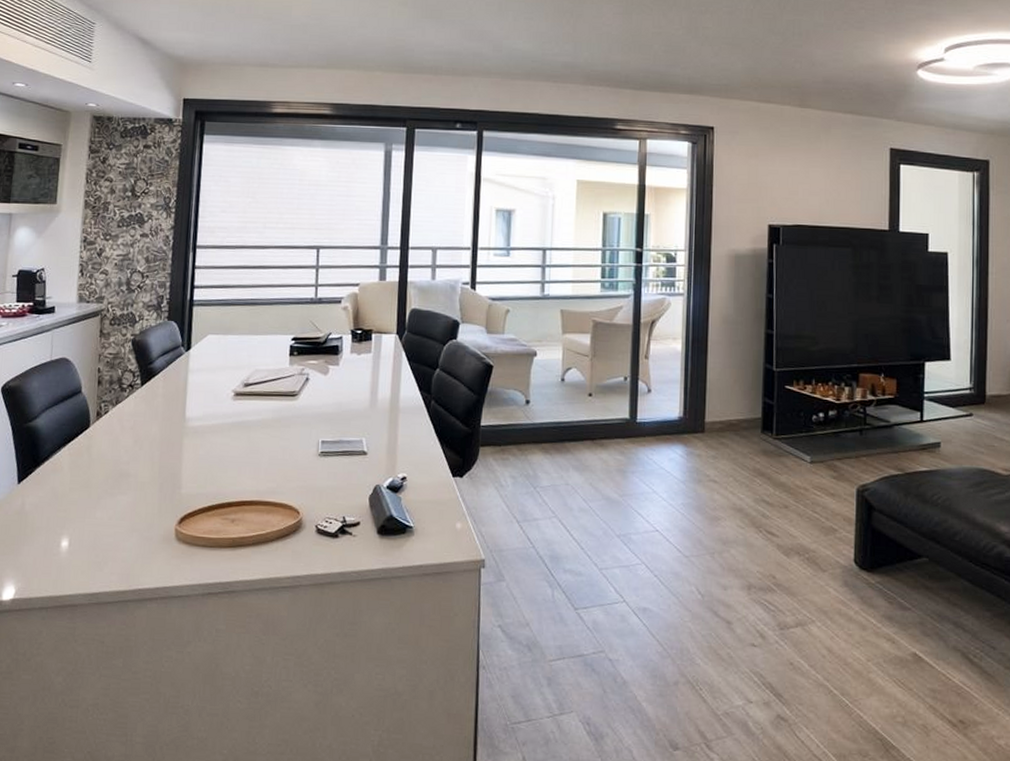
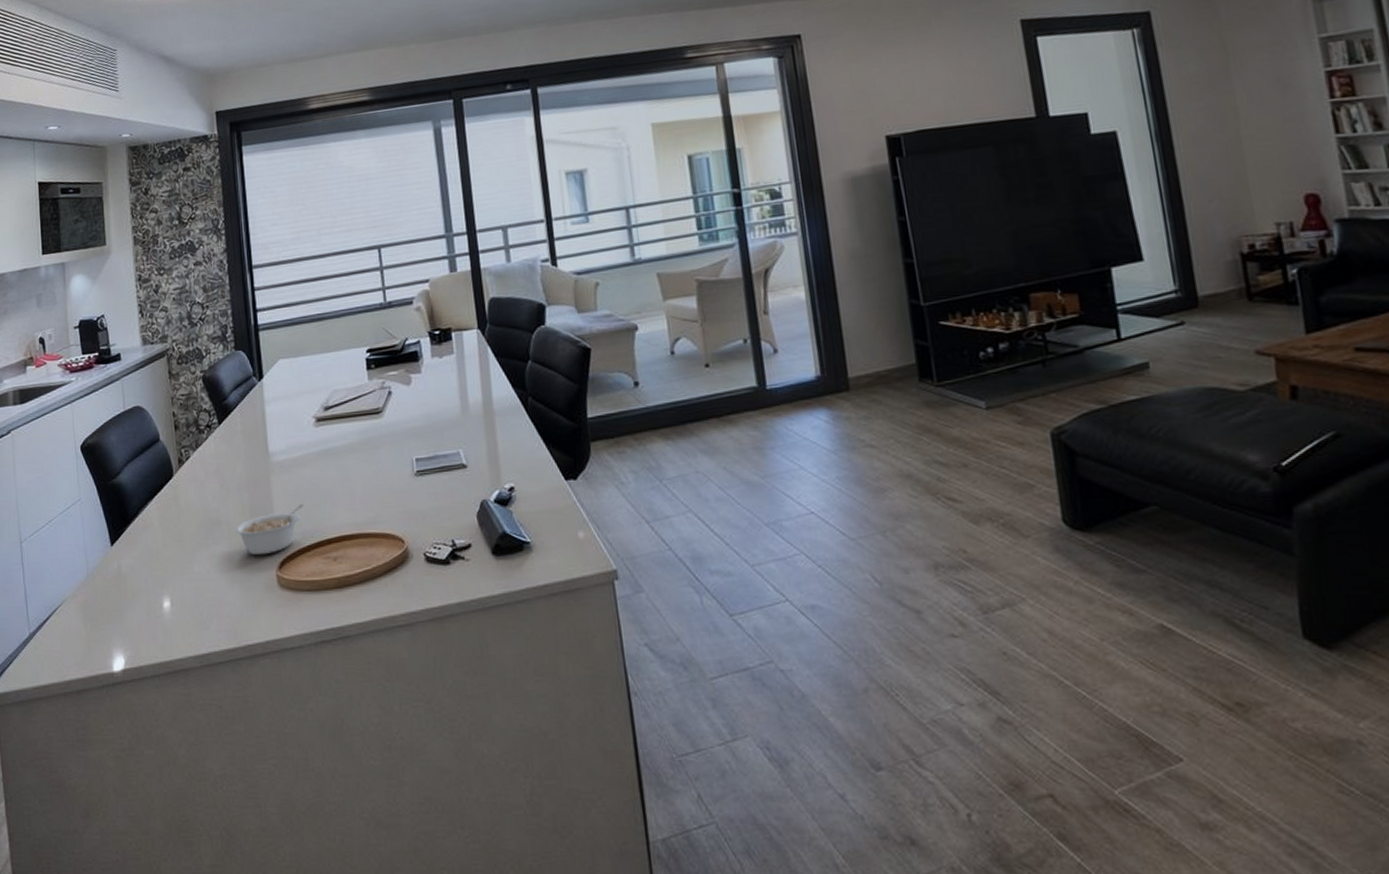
legume: none [141,467,212,509] -> present [234,503,305,555]

